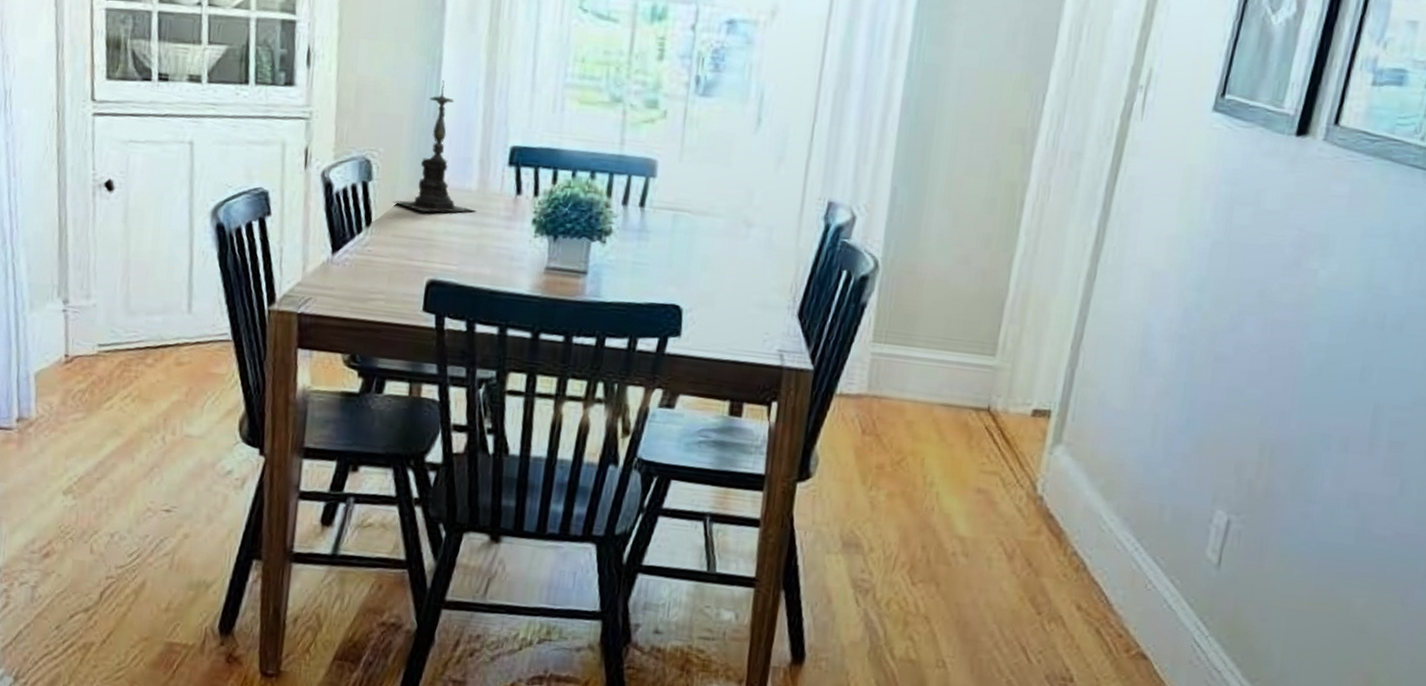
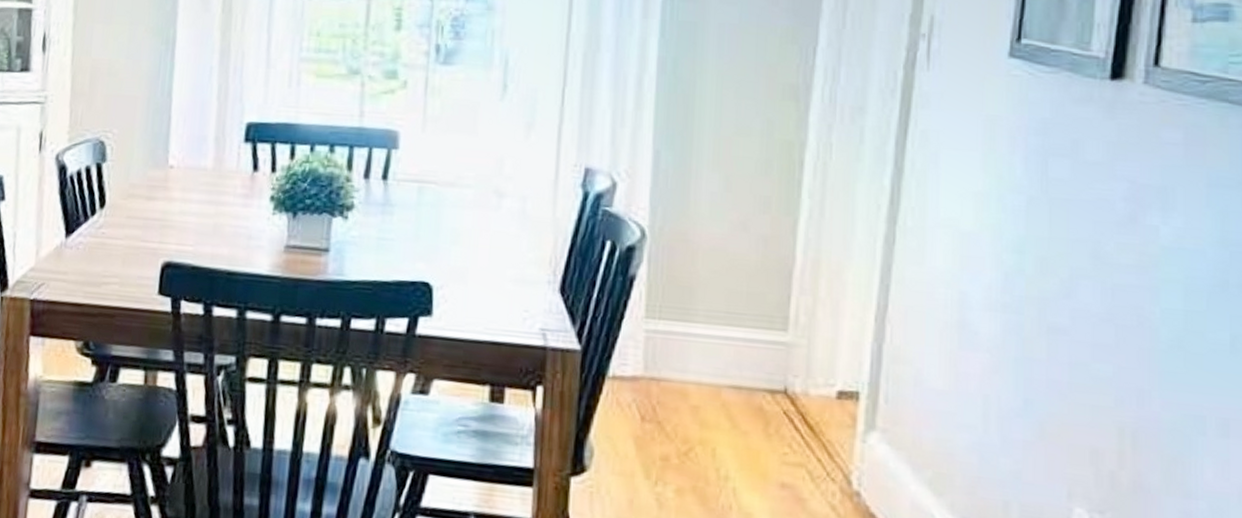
candle holder: present [392,80,476,213] -> none [126,60,212,192]

